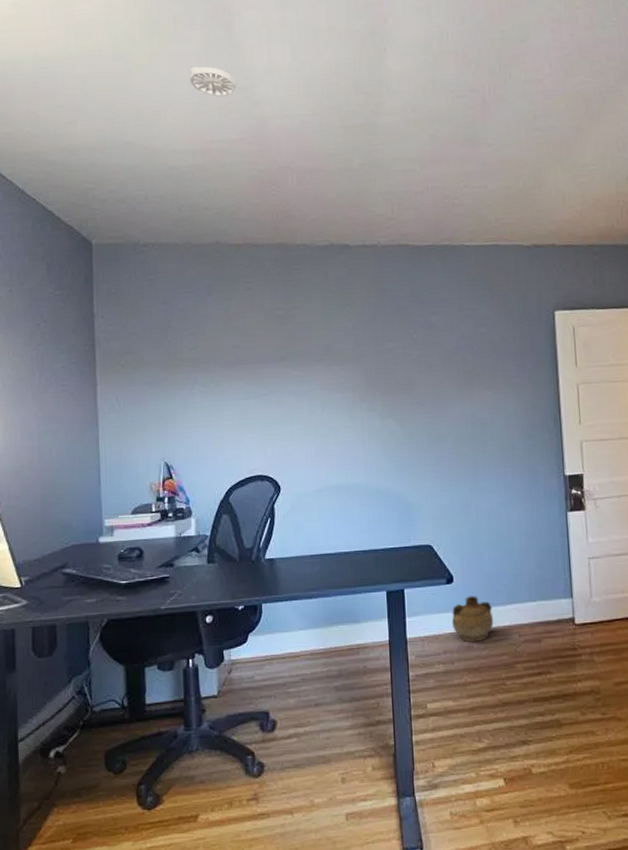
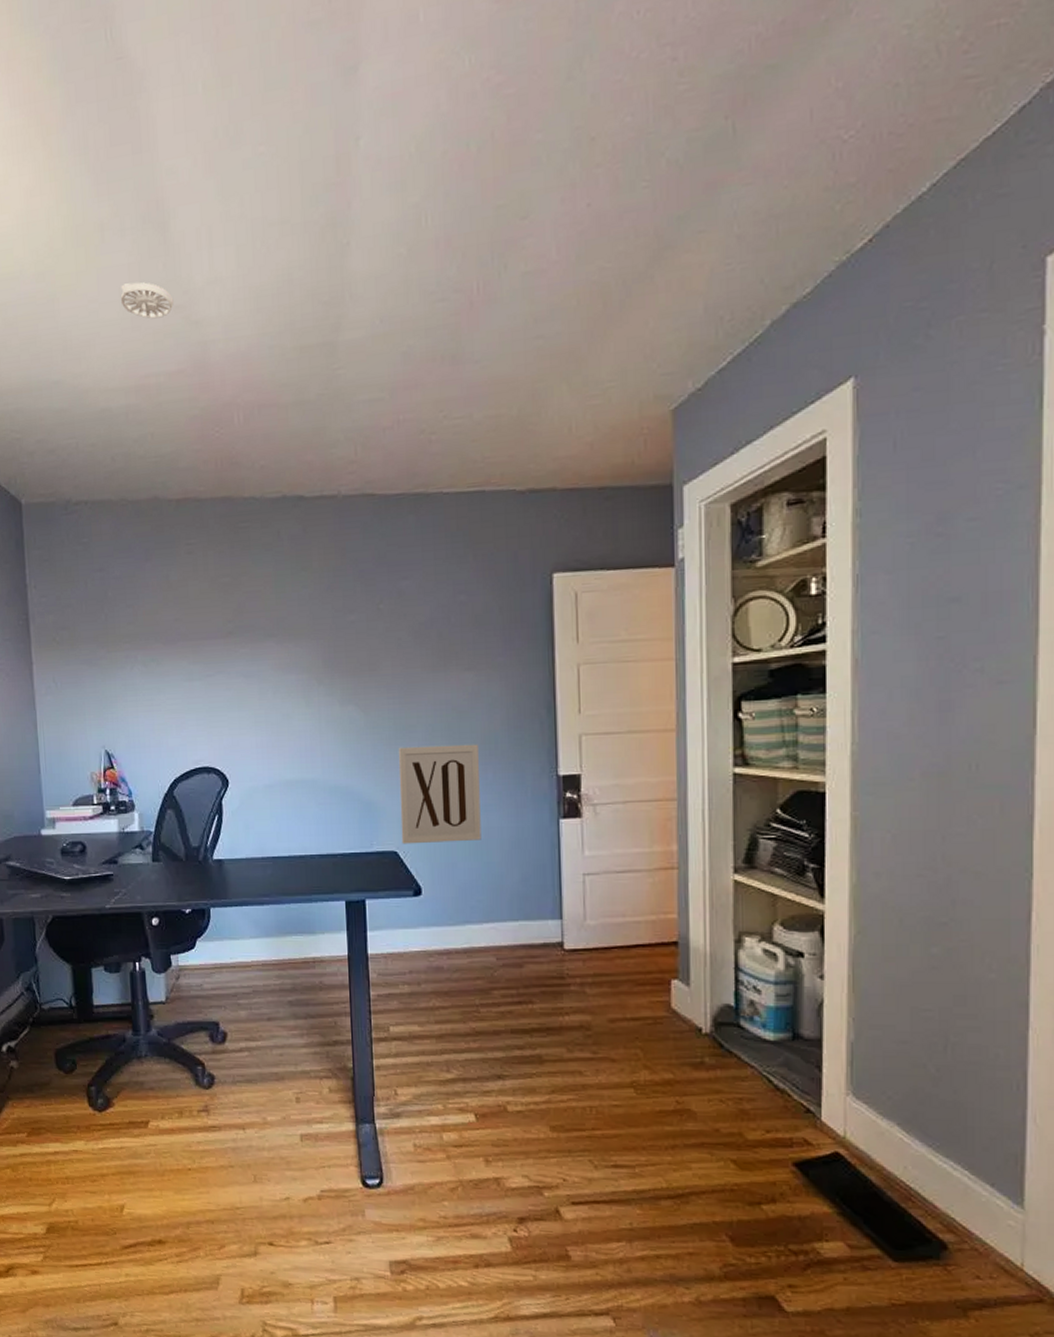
wall art: none [431,450,503,539] -> present [398,744,481,844]
ceramic jug: present [451,596,494,643] -> none [418,911,468,964]

